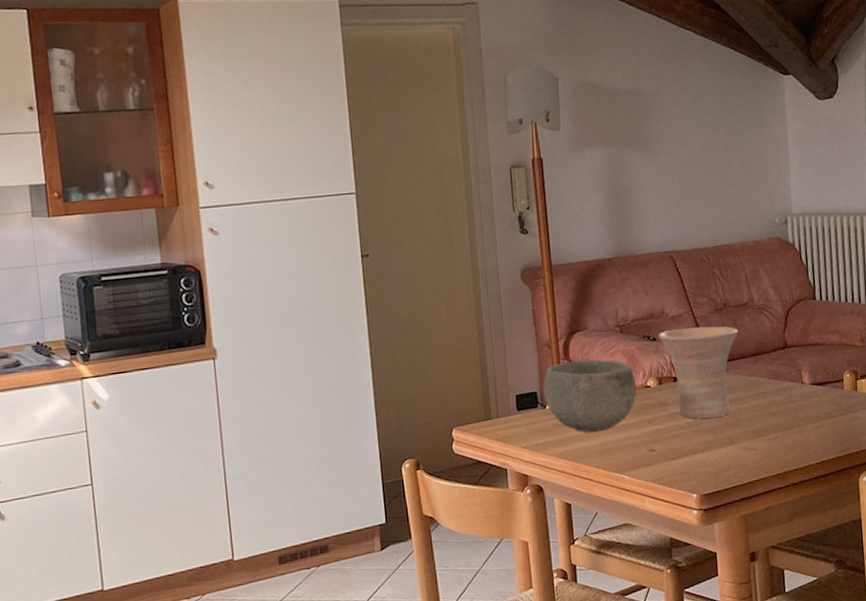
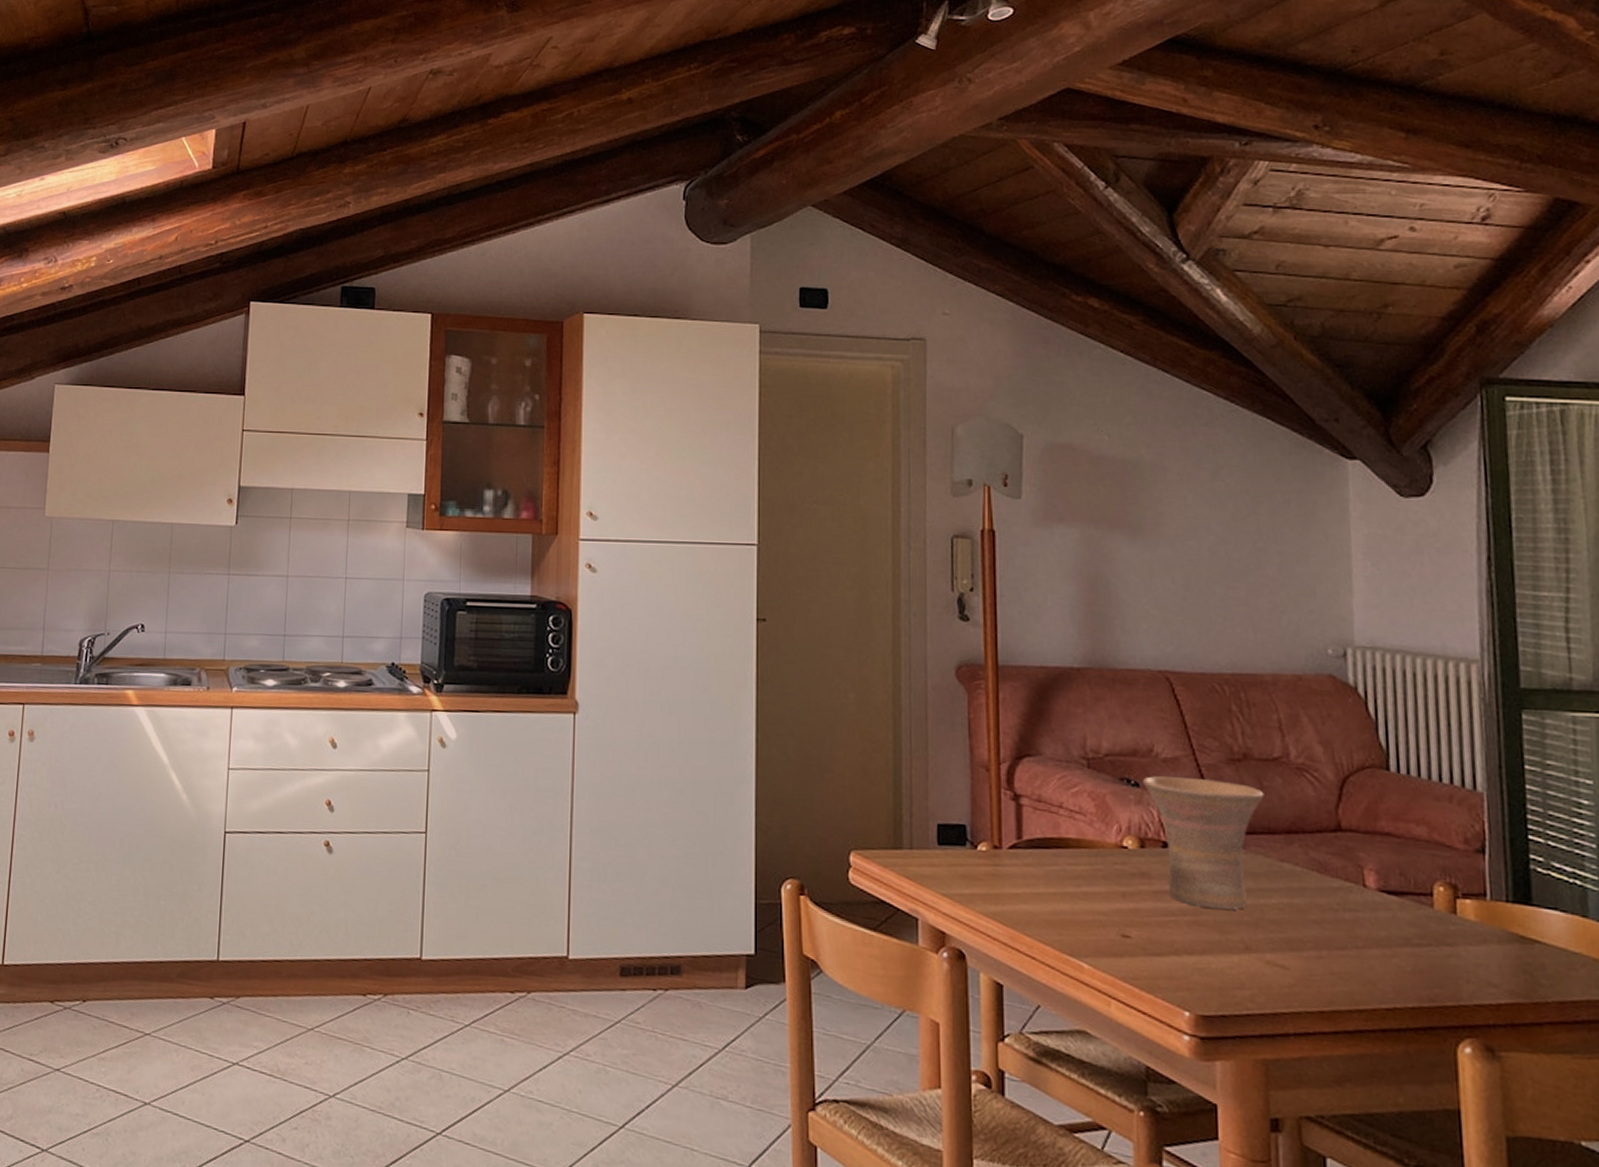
bowl: present [543,359,637,433] -> none [975,793,1107,896]

